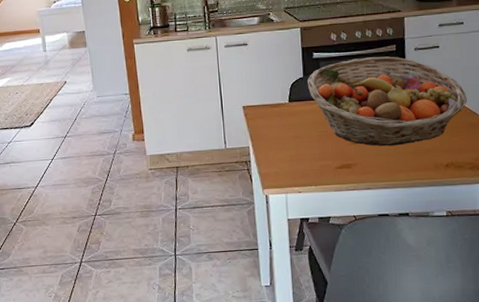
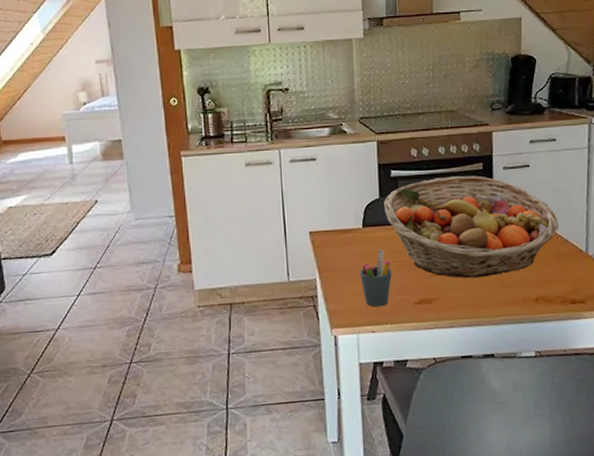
pen holder: none [287,121,315,171] -> present [360,249,392,307]

